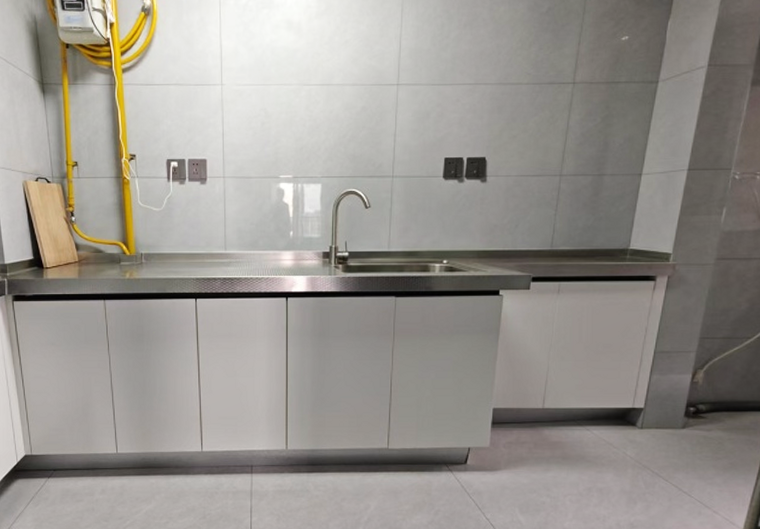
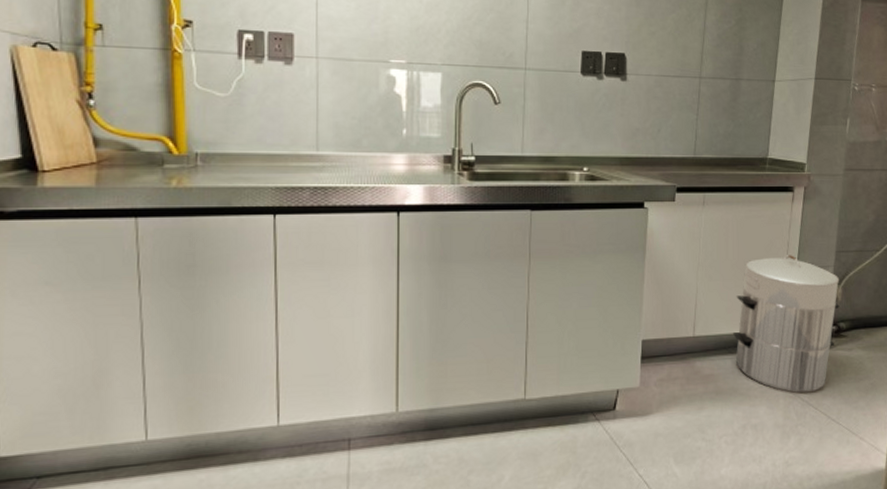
waste bin: none [582,339,702,466] -> present [732,254,840,394]

